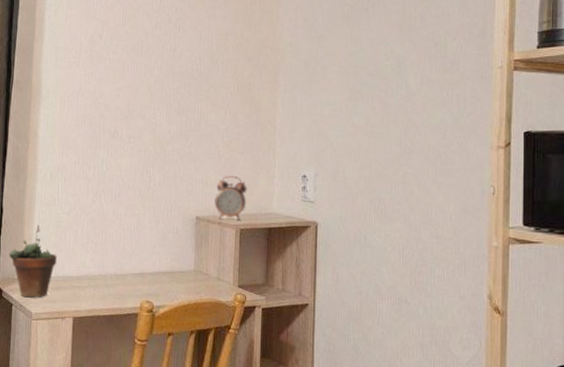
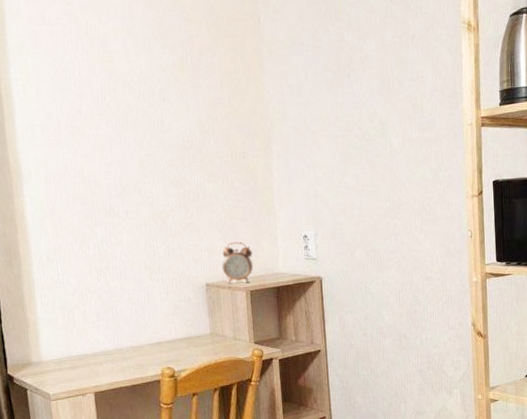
succulent plant: present [8,224,57,298] -> none [14,308,68,381]

